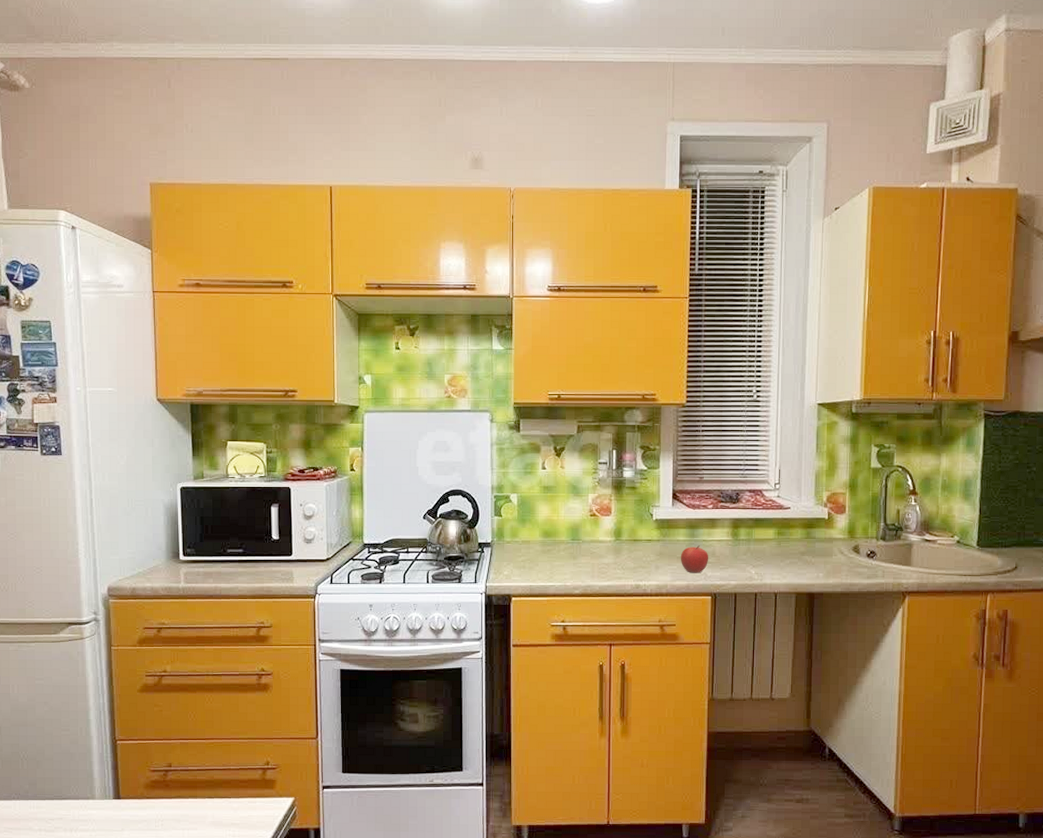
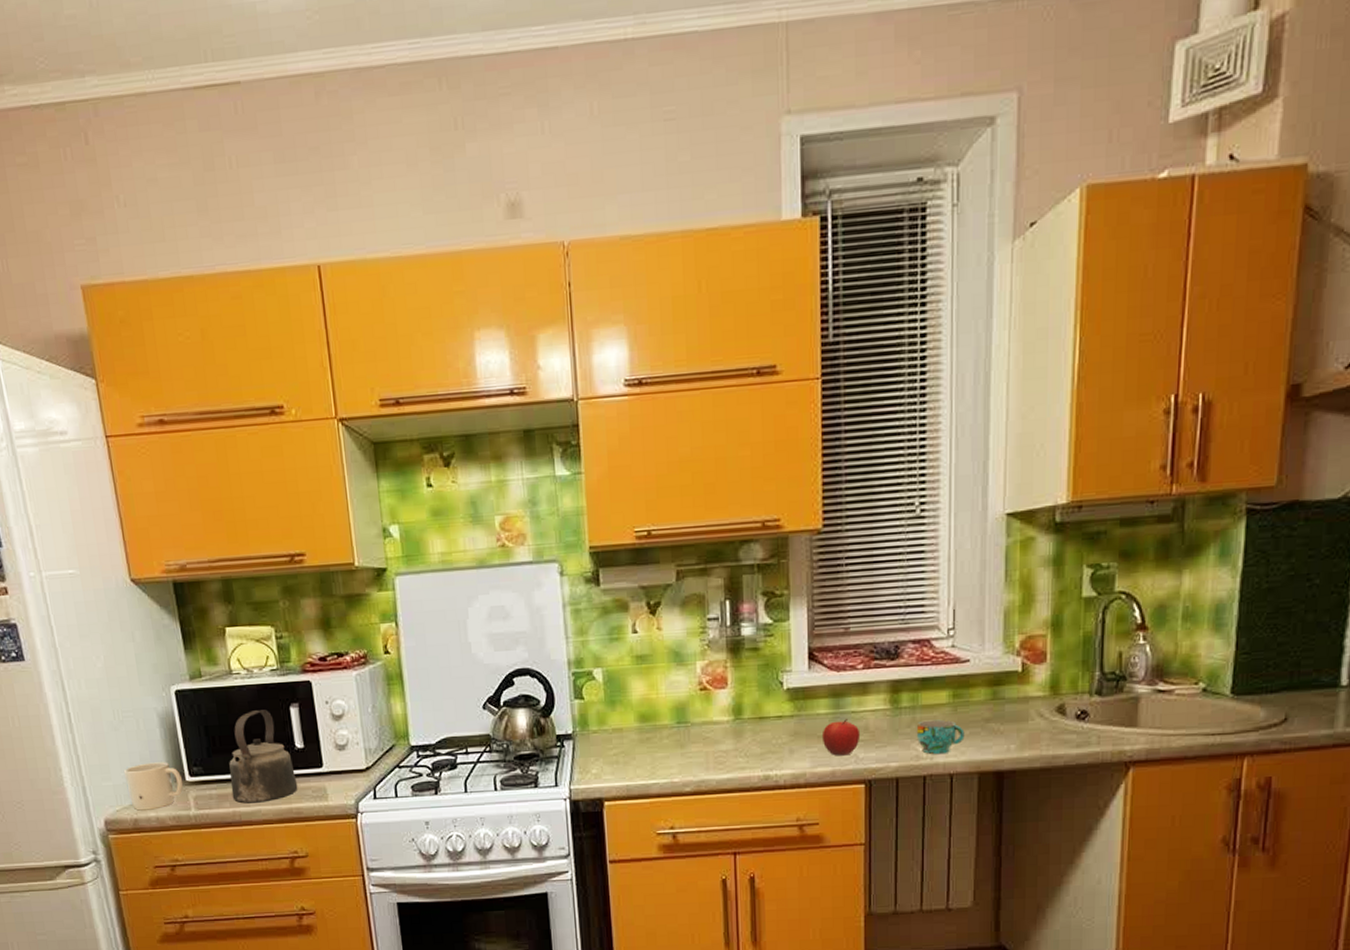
mug: none [129,543,177,581] -> present [123,762,184,811]
kettle: none [216,507,270,581] -> present [229,710,298,804]
cup: none [750,550,786,577] -> present [916,719,965,755]

